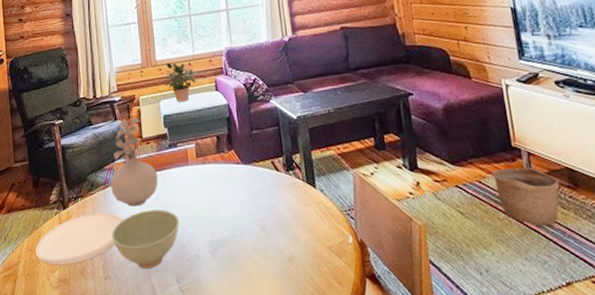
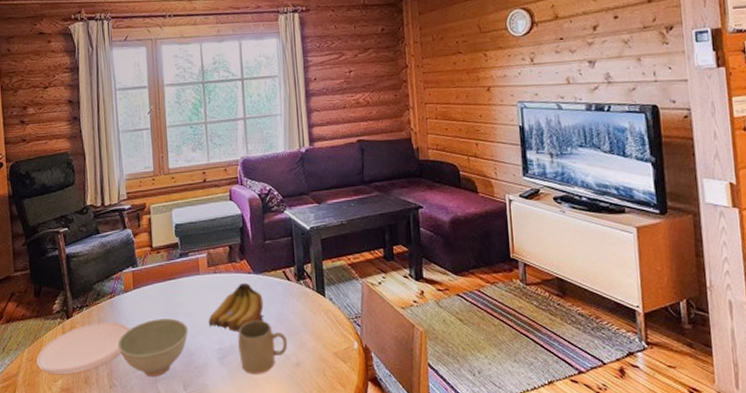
vase: present [110,118,158,207] -> none [118,226,168,316]
potted plant: present [162,63,200,102] -> none [174,171,215,211]
fruit: none [198,173,255,225] -> present [208,282,264,333]
mug: none [229,212,280,268] -> present [238,320,288,374]
basket: present [492,166,560,227] -> none [491,276,550,331]

